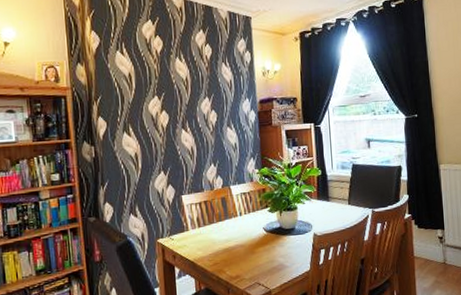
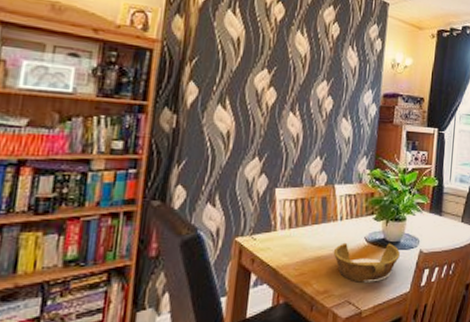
bowl: none [238,230,297,267] -> present [333,242,400,283]

